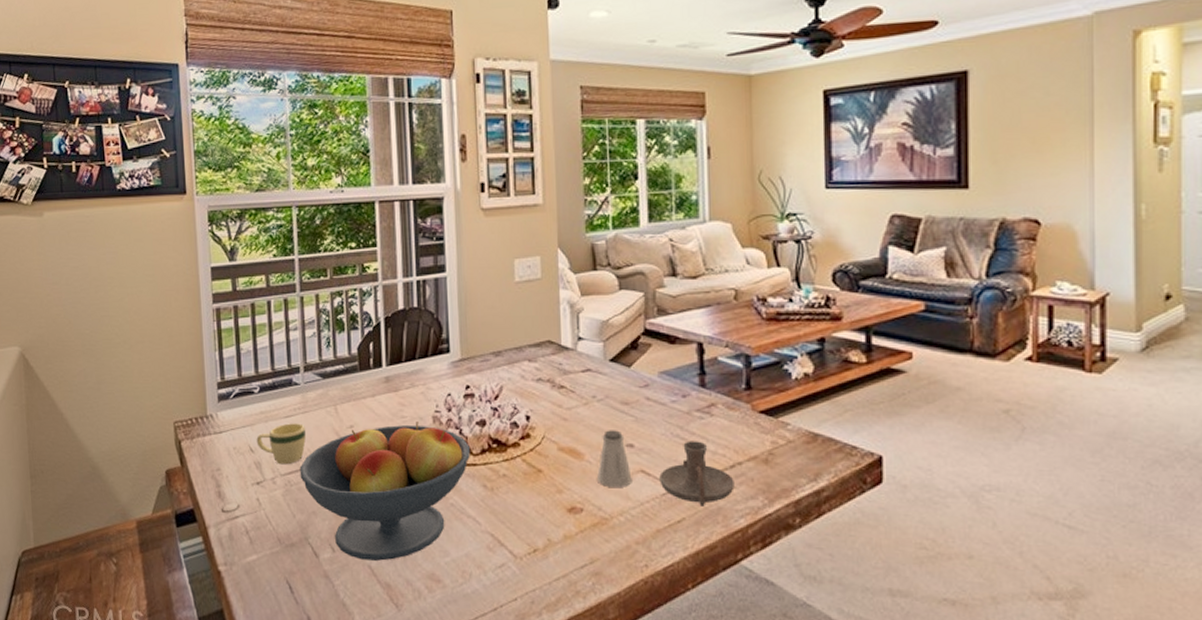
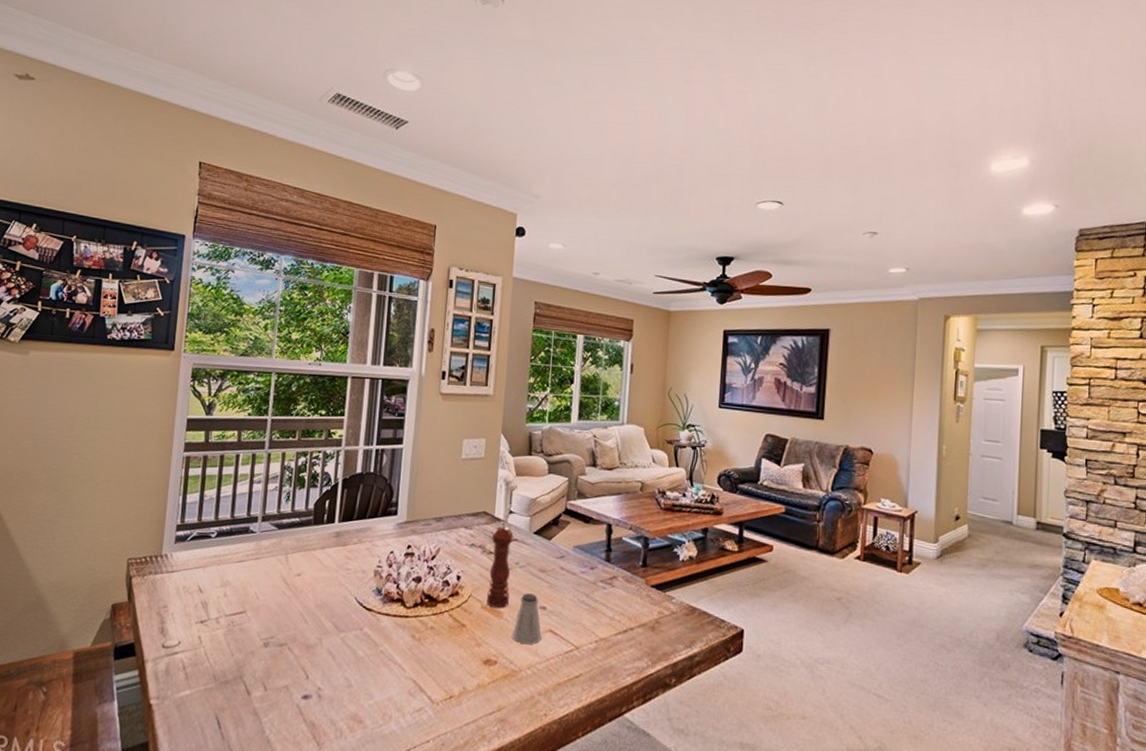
mug: present [256,423,306,465] -> none [206,567,255,606]
fruit bowl: present [299,422,470,561] -> none [243,574,404,701]
pepper mill: none [561,349,589,450] -> present [487,520,514,609]
candle holder: present [659,441,735,507] -> none [564,607,626,665]

